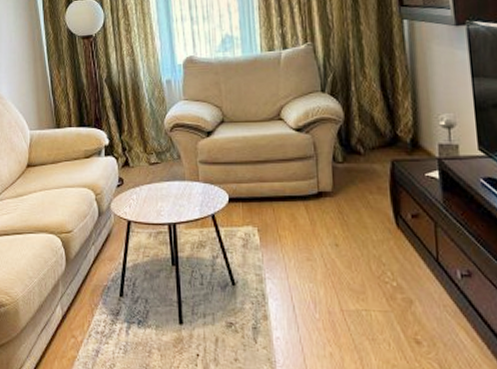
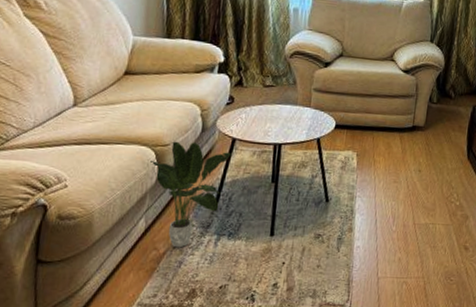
potted plant: none [58,227,129,336] -> present [150,141,231,248]

